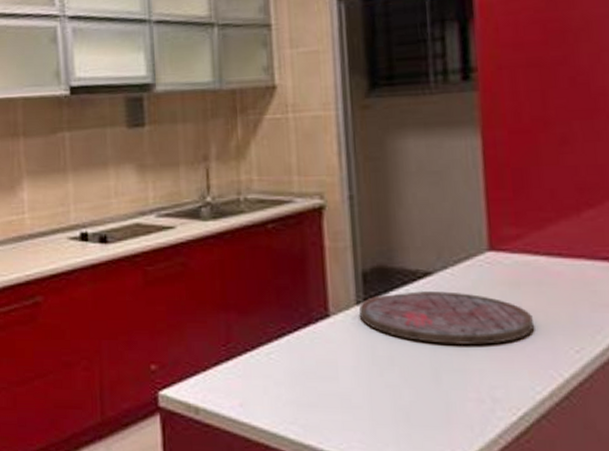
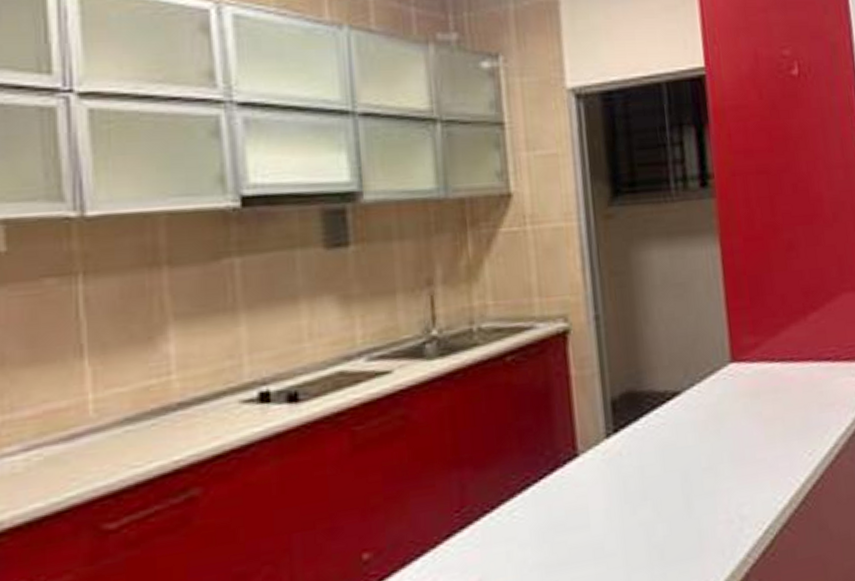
cutting board: present [359,290,534,346] -> none [609,409,773,469]

